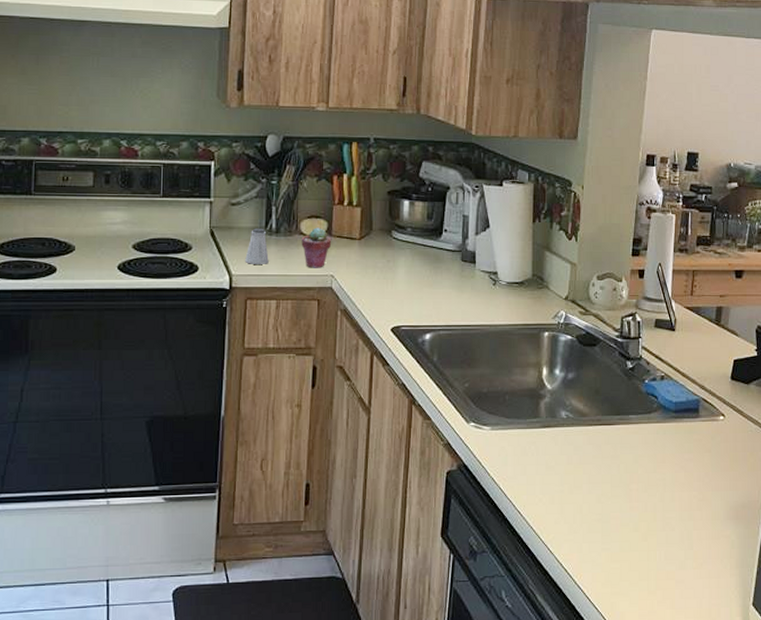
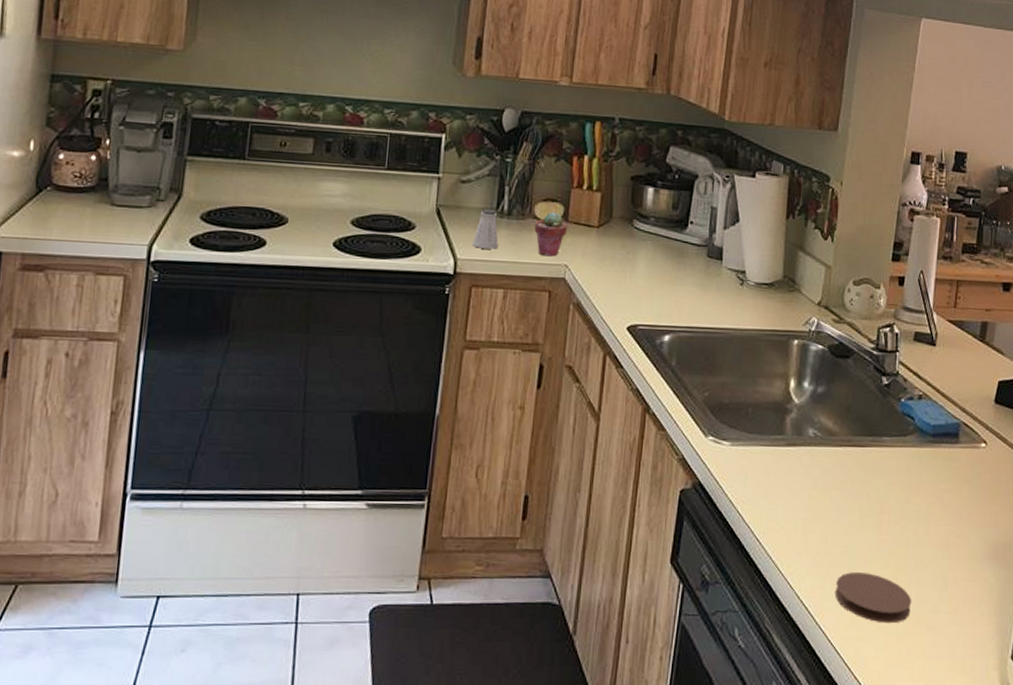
coaster: none [591,536,661,580] -> present [835,572,912,624]

